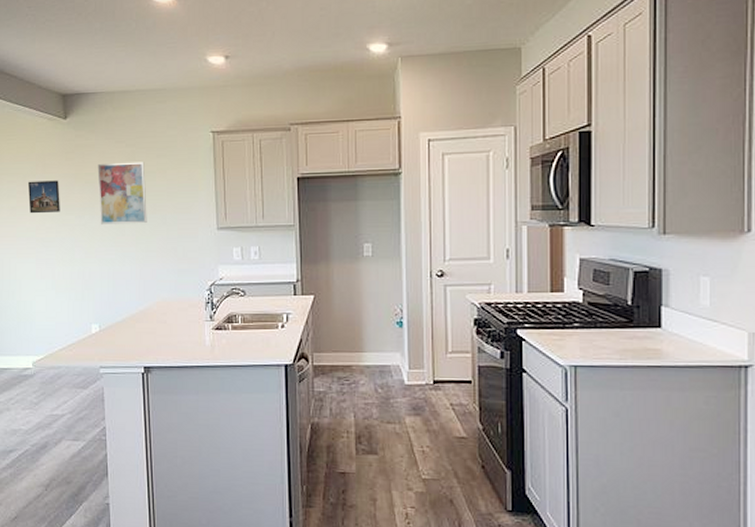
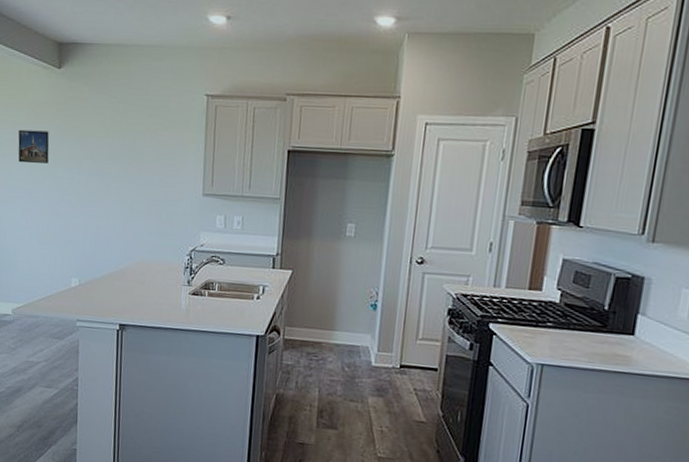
wall art: present [97,161,147,225] -> none [87,118,136,183]

